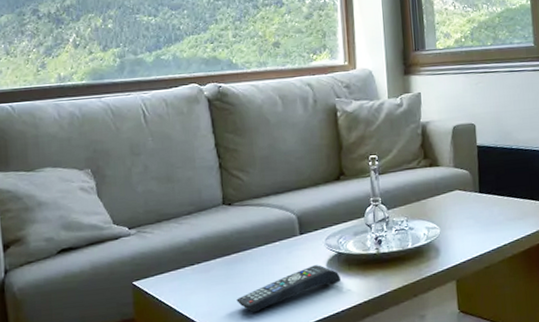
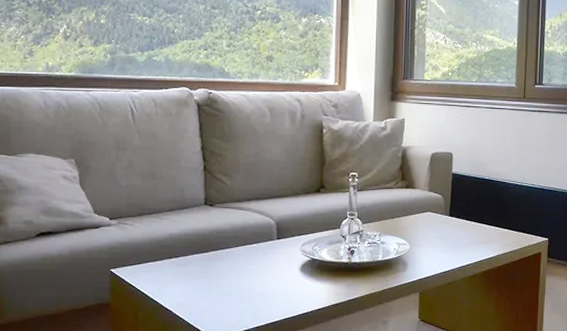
remote control: present [236,265,341,313] -> none [211,268,312,307]

